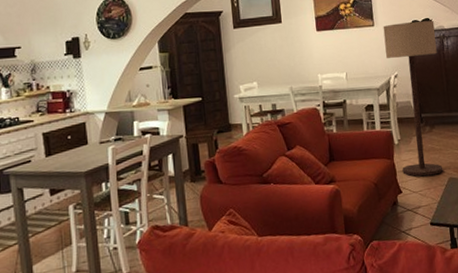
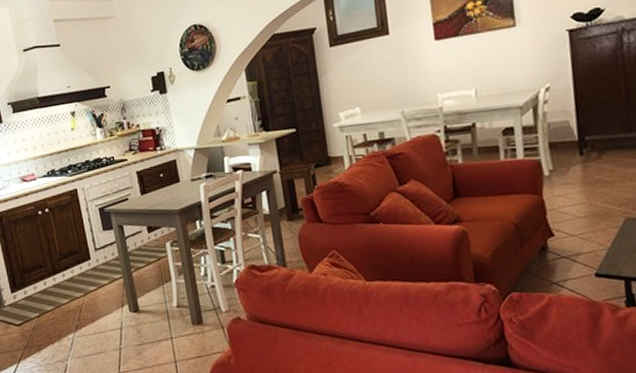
floor lamp: present [383,20,443,177] -> none [528,9,617,216]

